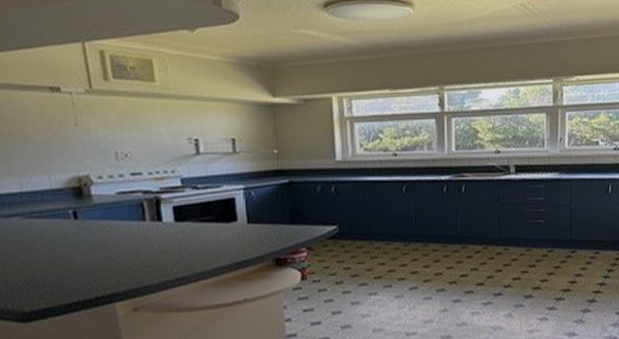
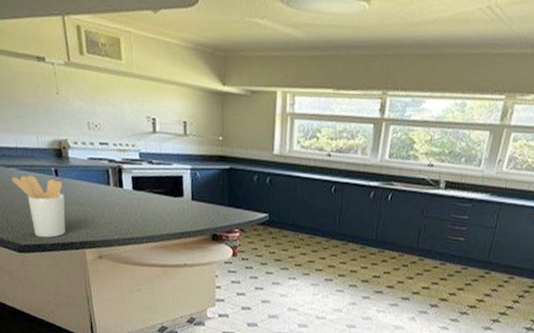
utensil holder: none [13,222,88,298] -> present [11,175,66,238]

